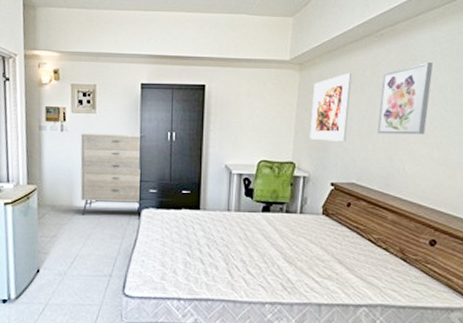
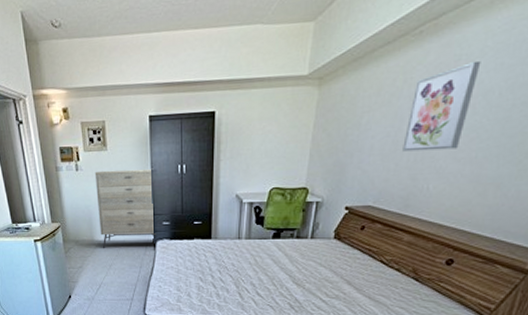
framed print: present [310,72,352,141] -> none [326,83,380,163]

